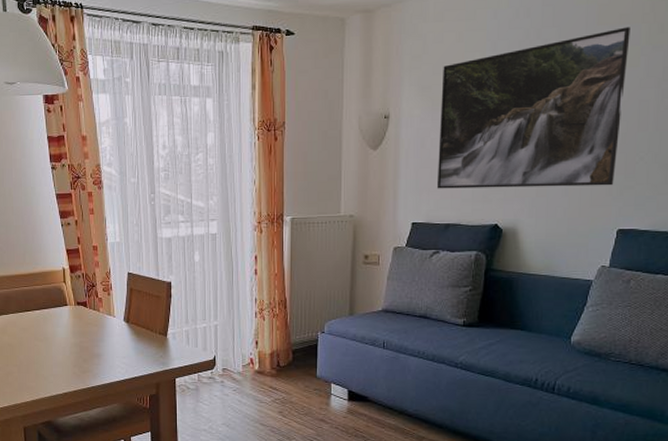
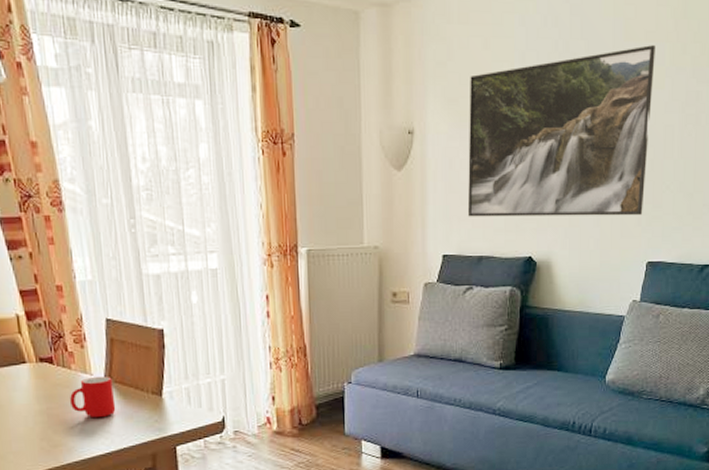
cup: none [97,318,131,352] -> present [70,376,116,418]

